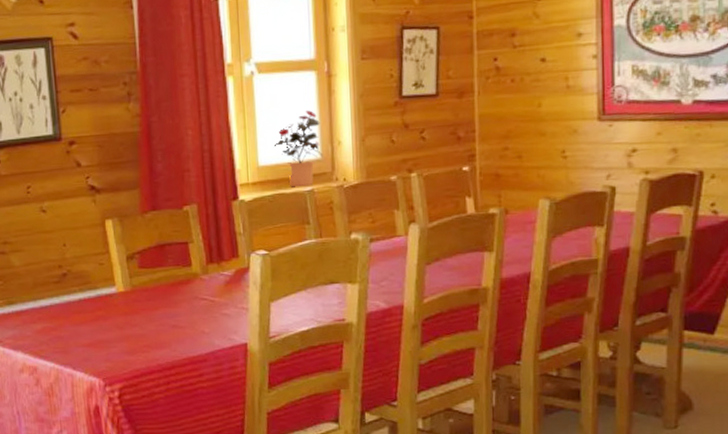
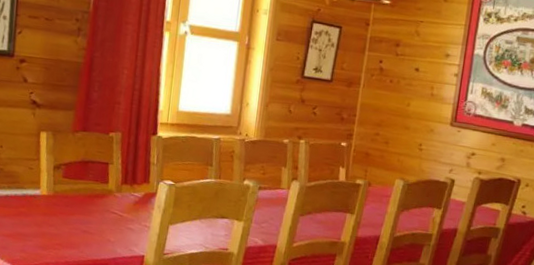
potted flower: present [275,110,323,187] -> none [194,73,235,136]

